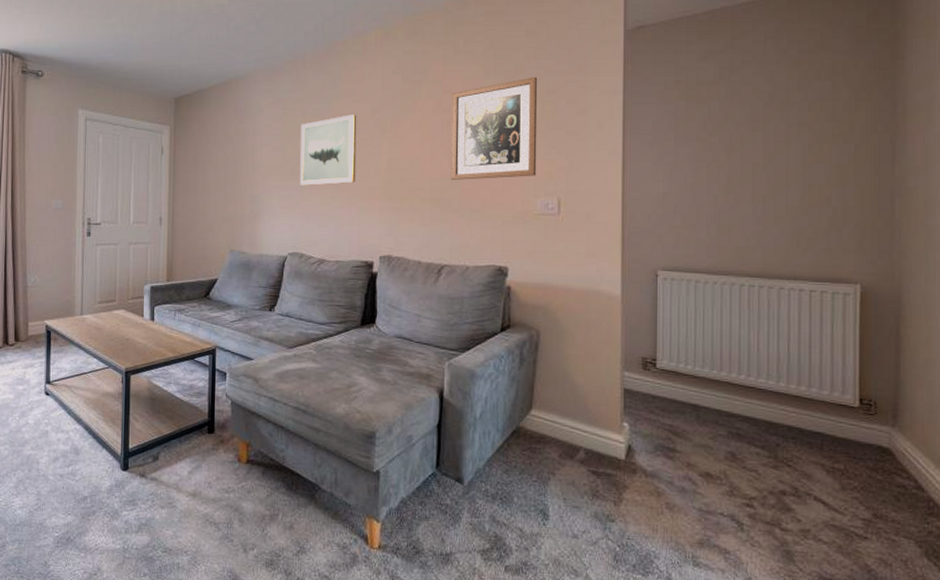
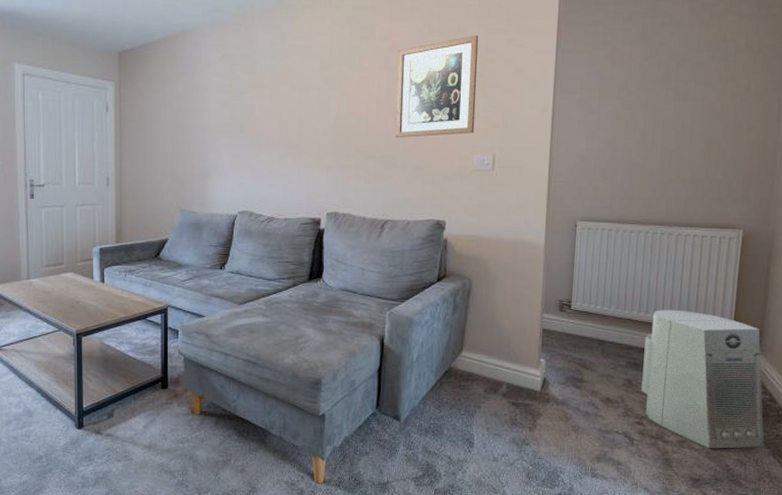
wall art: present [300,114,357,186] -> none [249,71,306,144]
air purifier: none [748,373,914,546] -> present [641,310,765,449]

